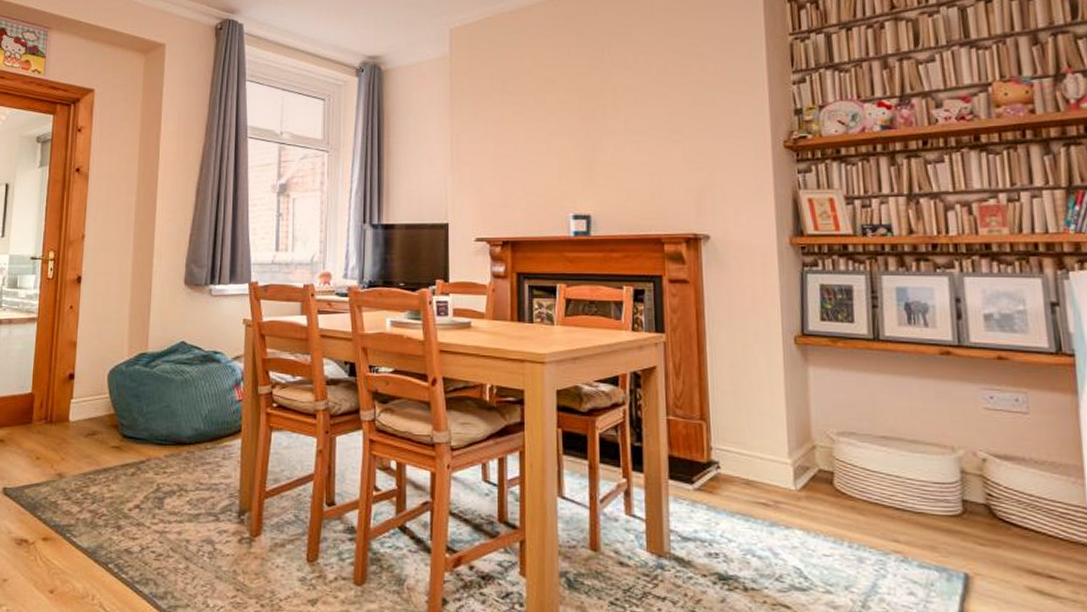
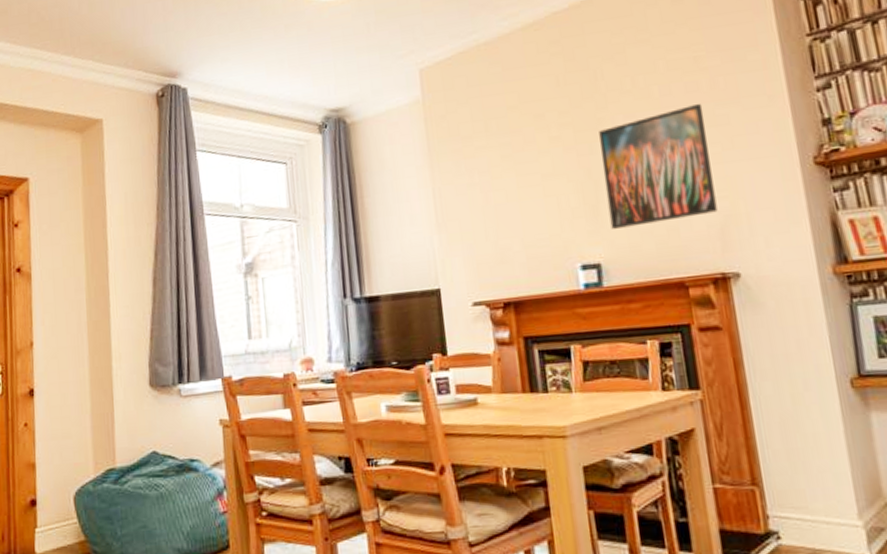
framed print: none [600,84,696,186] -> present [599,103,718,229]

